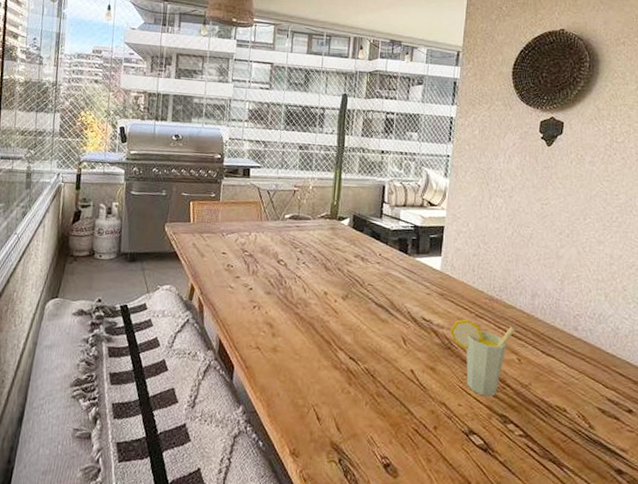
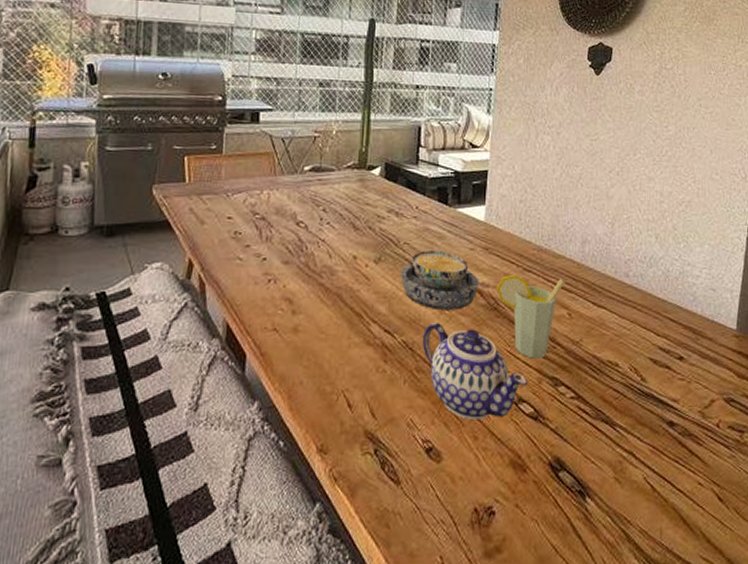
bowl: none [364,292,435,346] -> present [400,251,480,310]
teapot: none [383,354,479,445] -> present [423,322,528,420]

